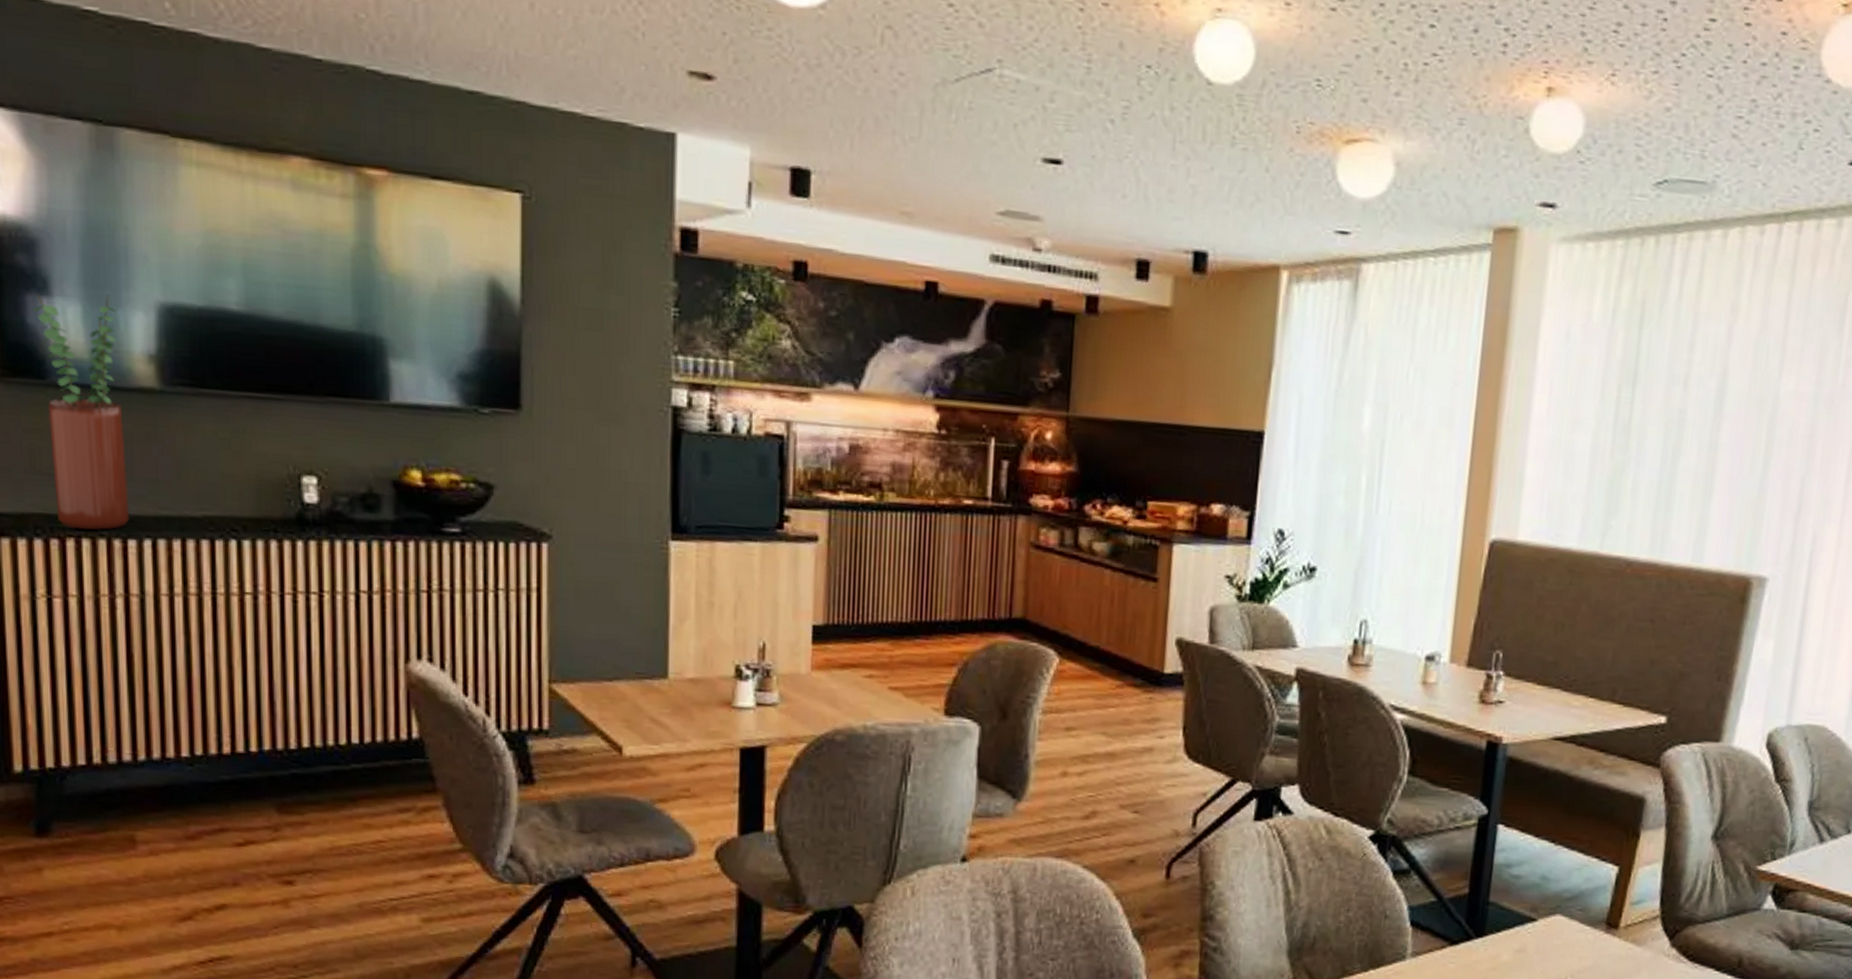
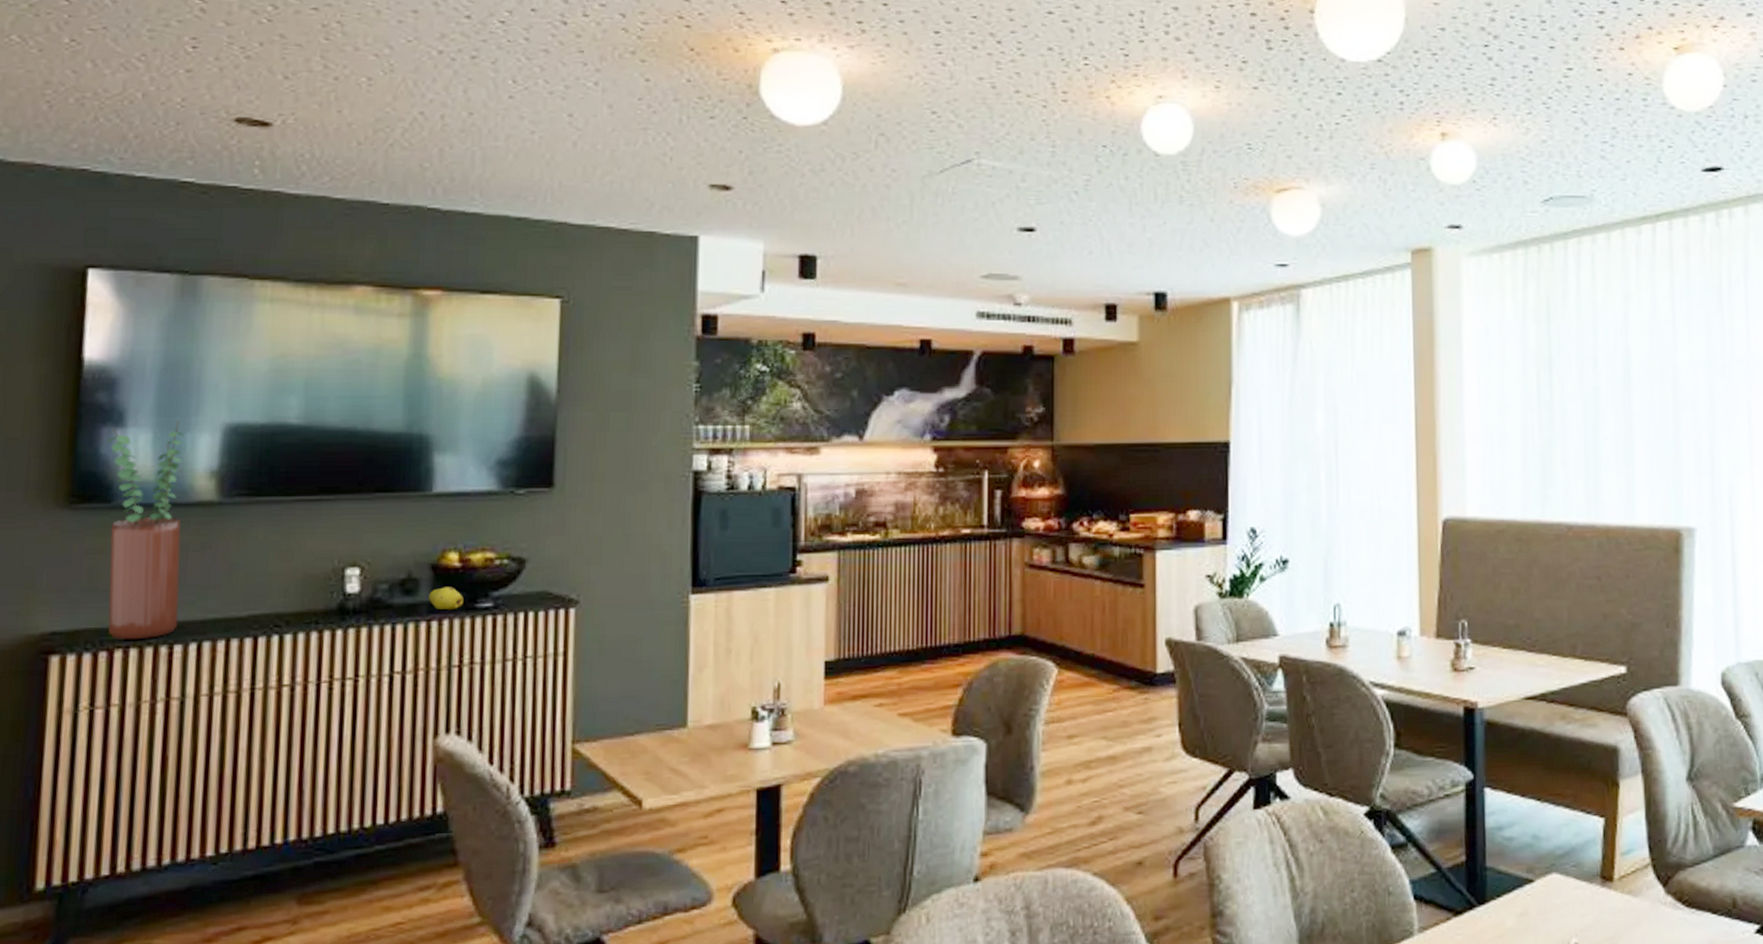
fruit: none [392,506,429,532] -> present [428,587,463,611]

